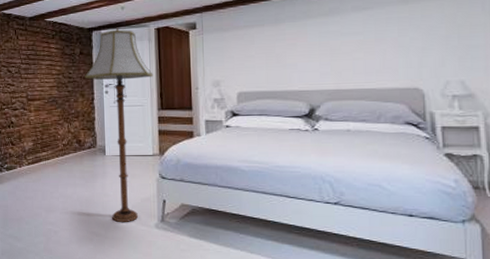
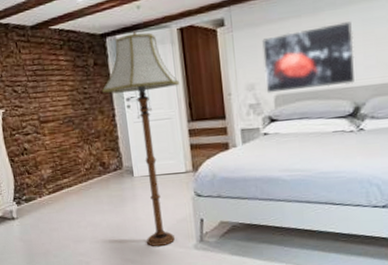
wall art: none [229,33,311,90] -> present [262,21,355,94]

